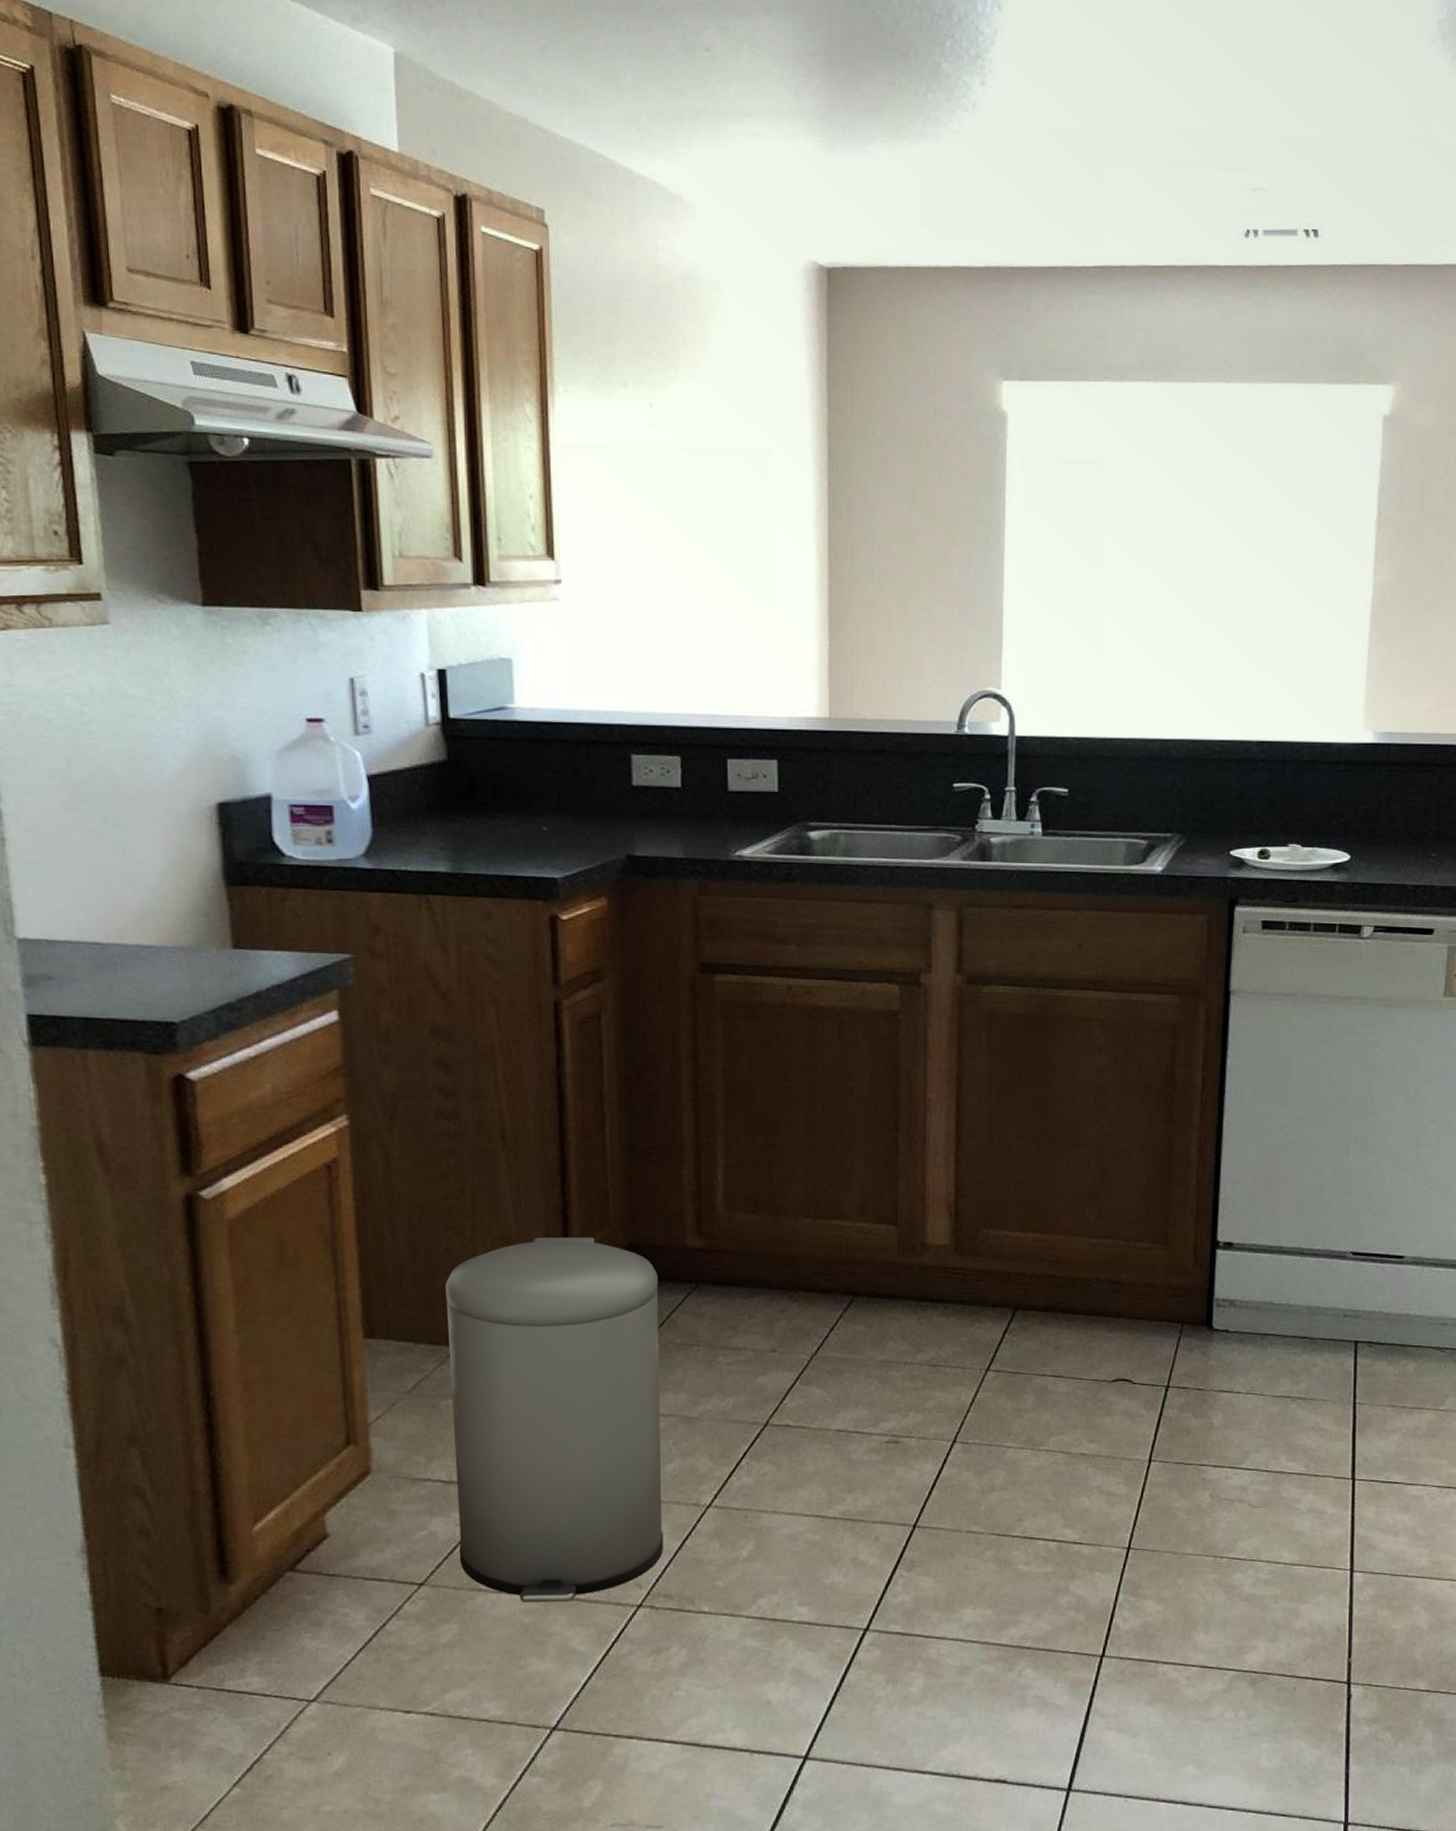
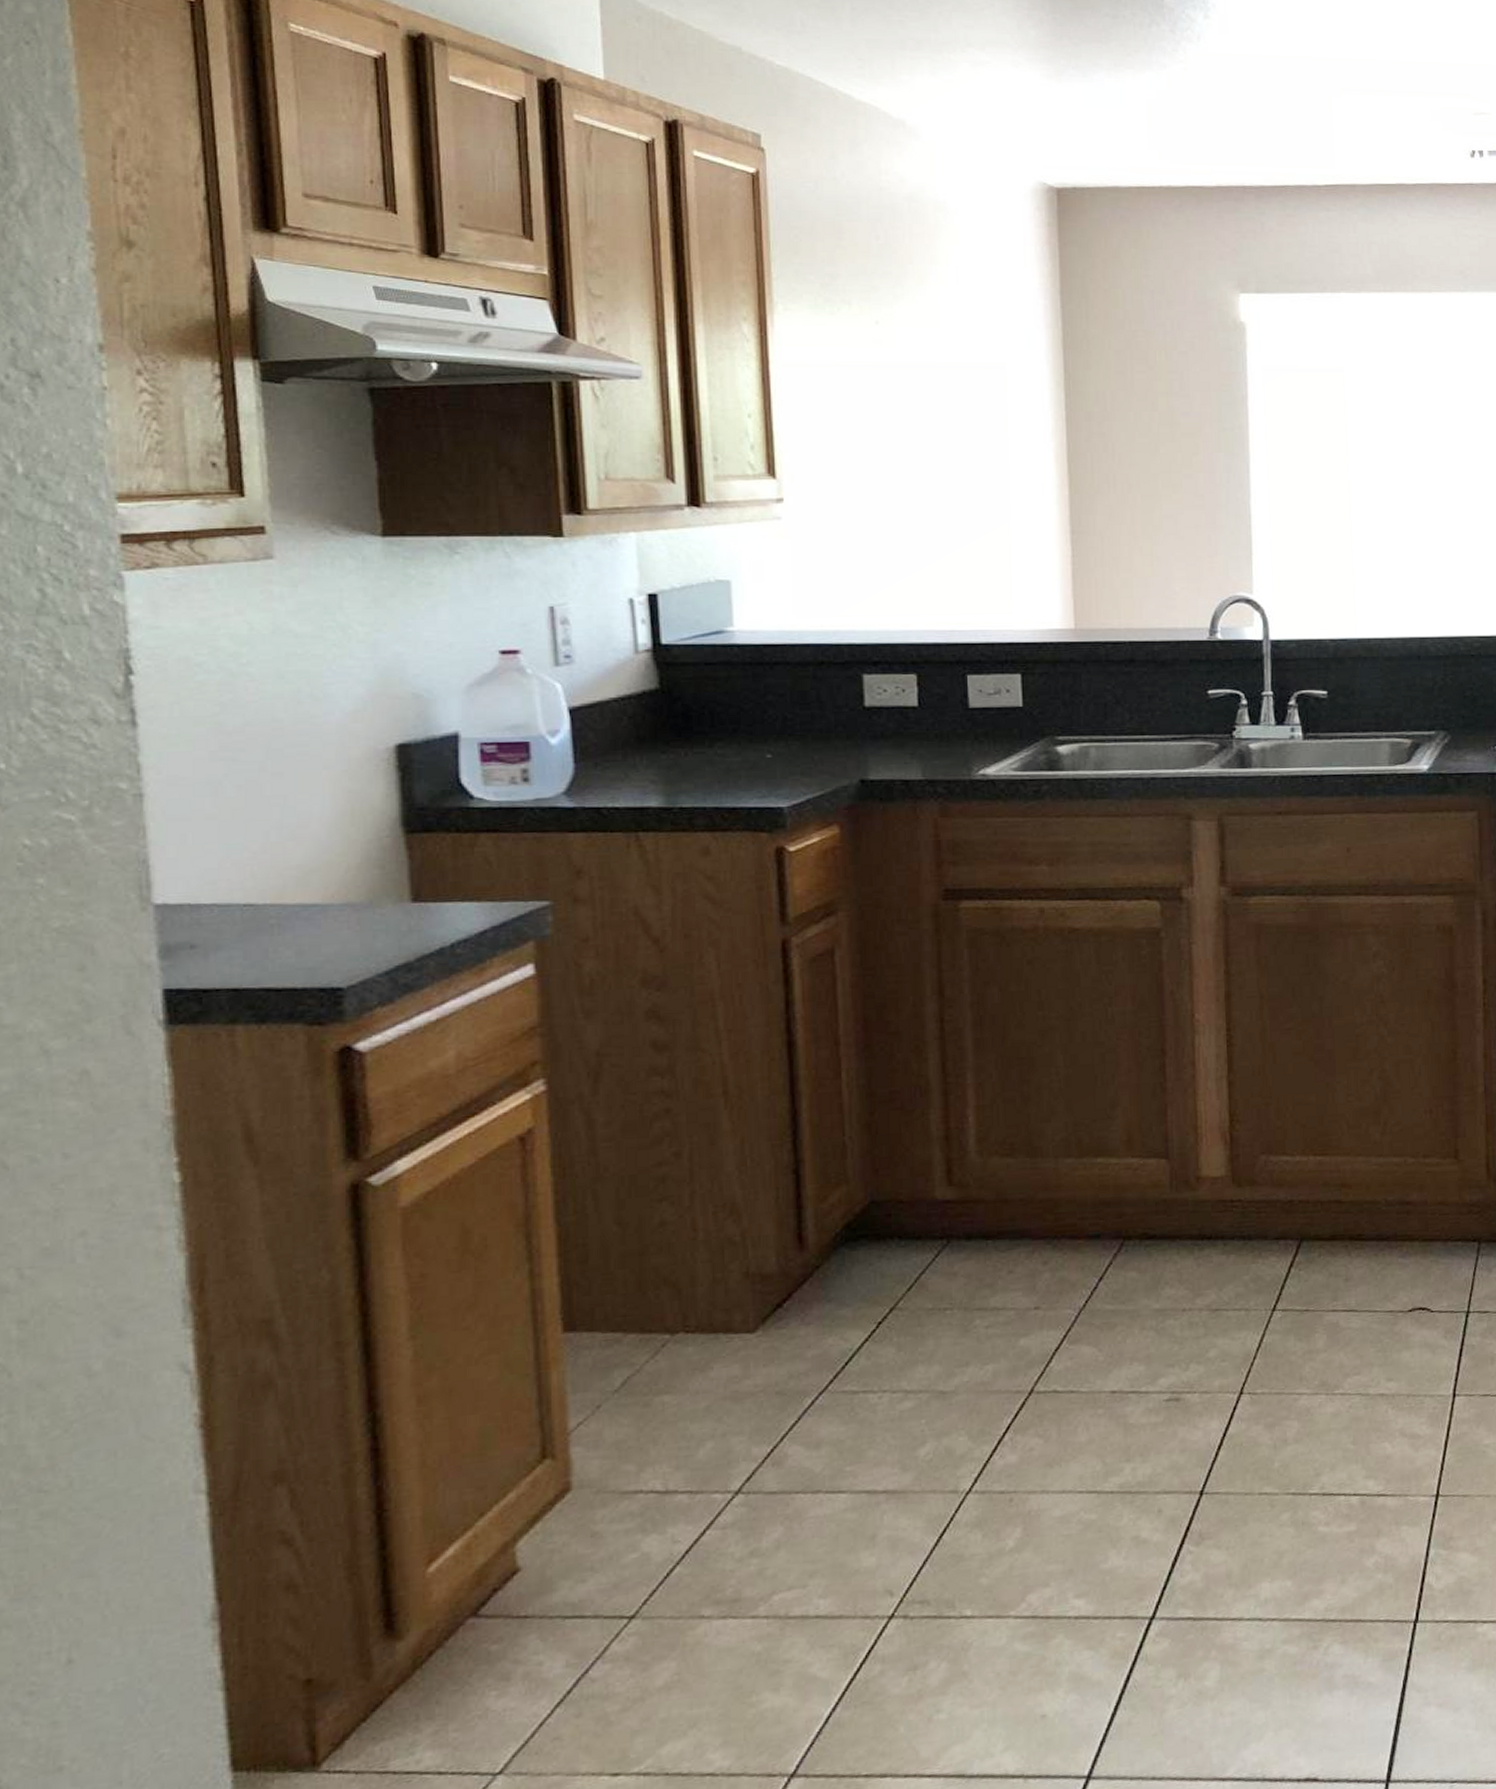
pedal bin: present [446,1237,663,1603] -> none [660,1197,917,1627]

